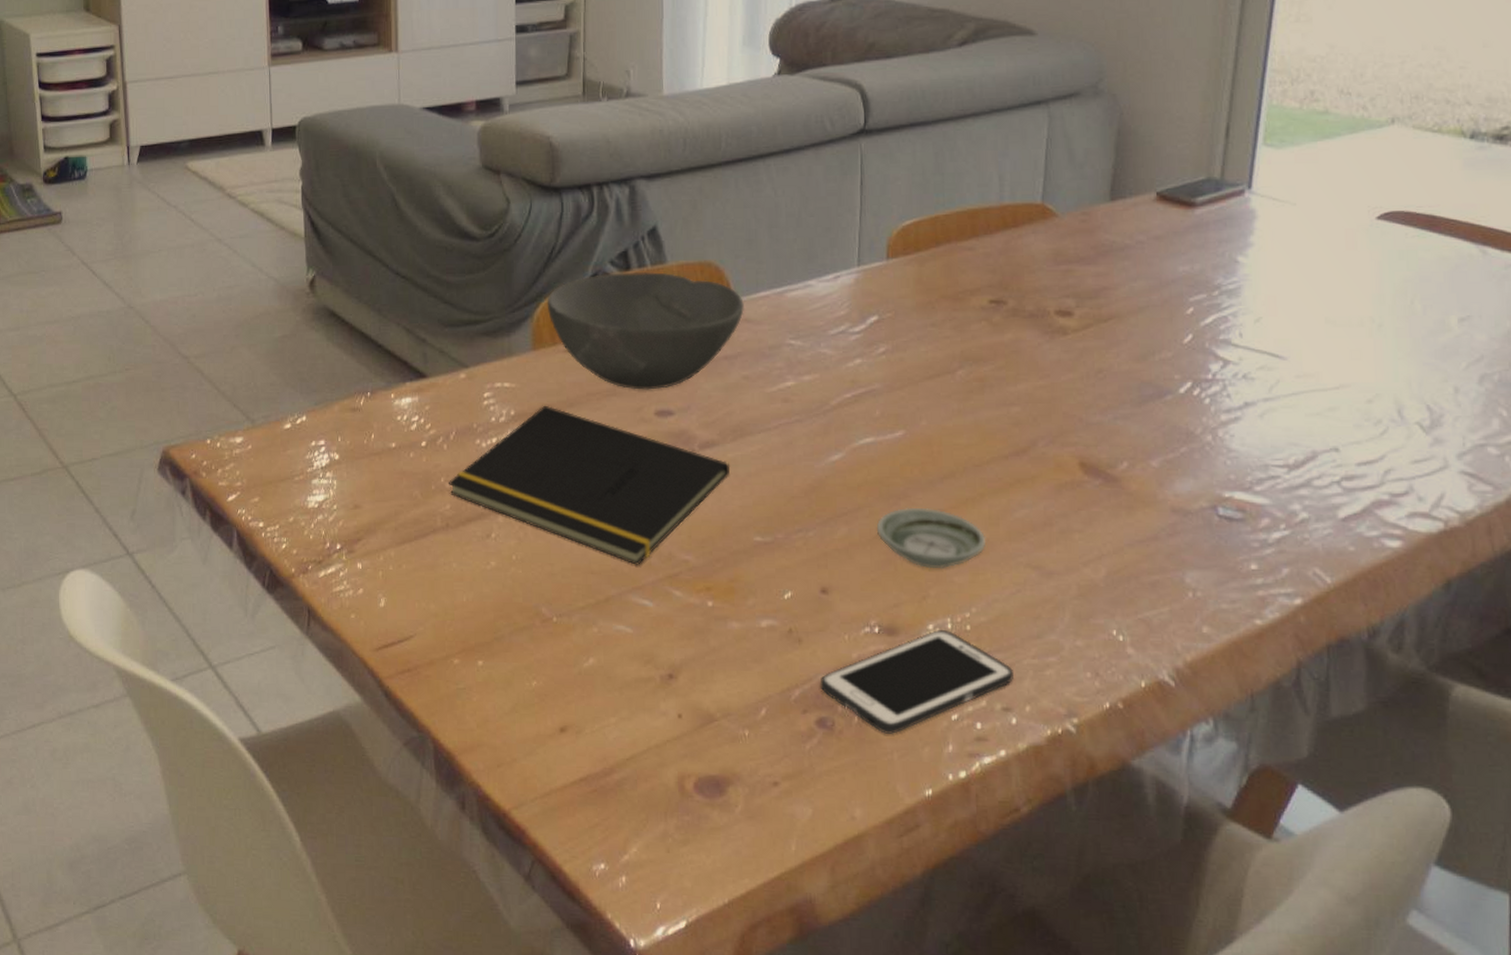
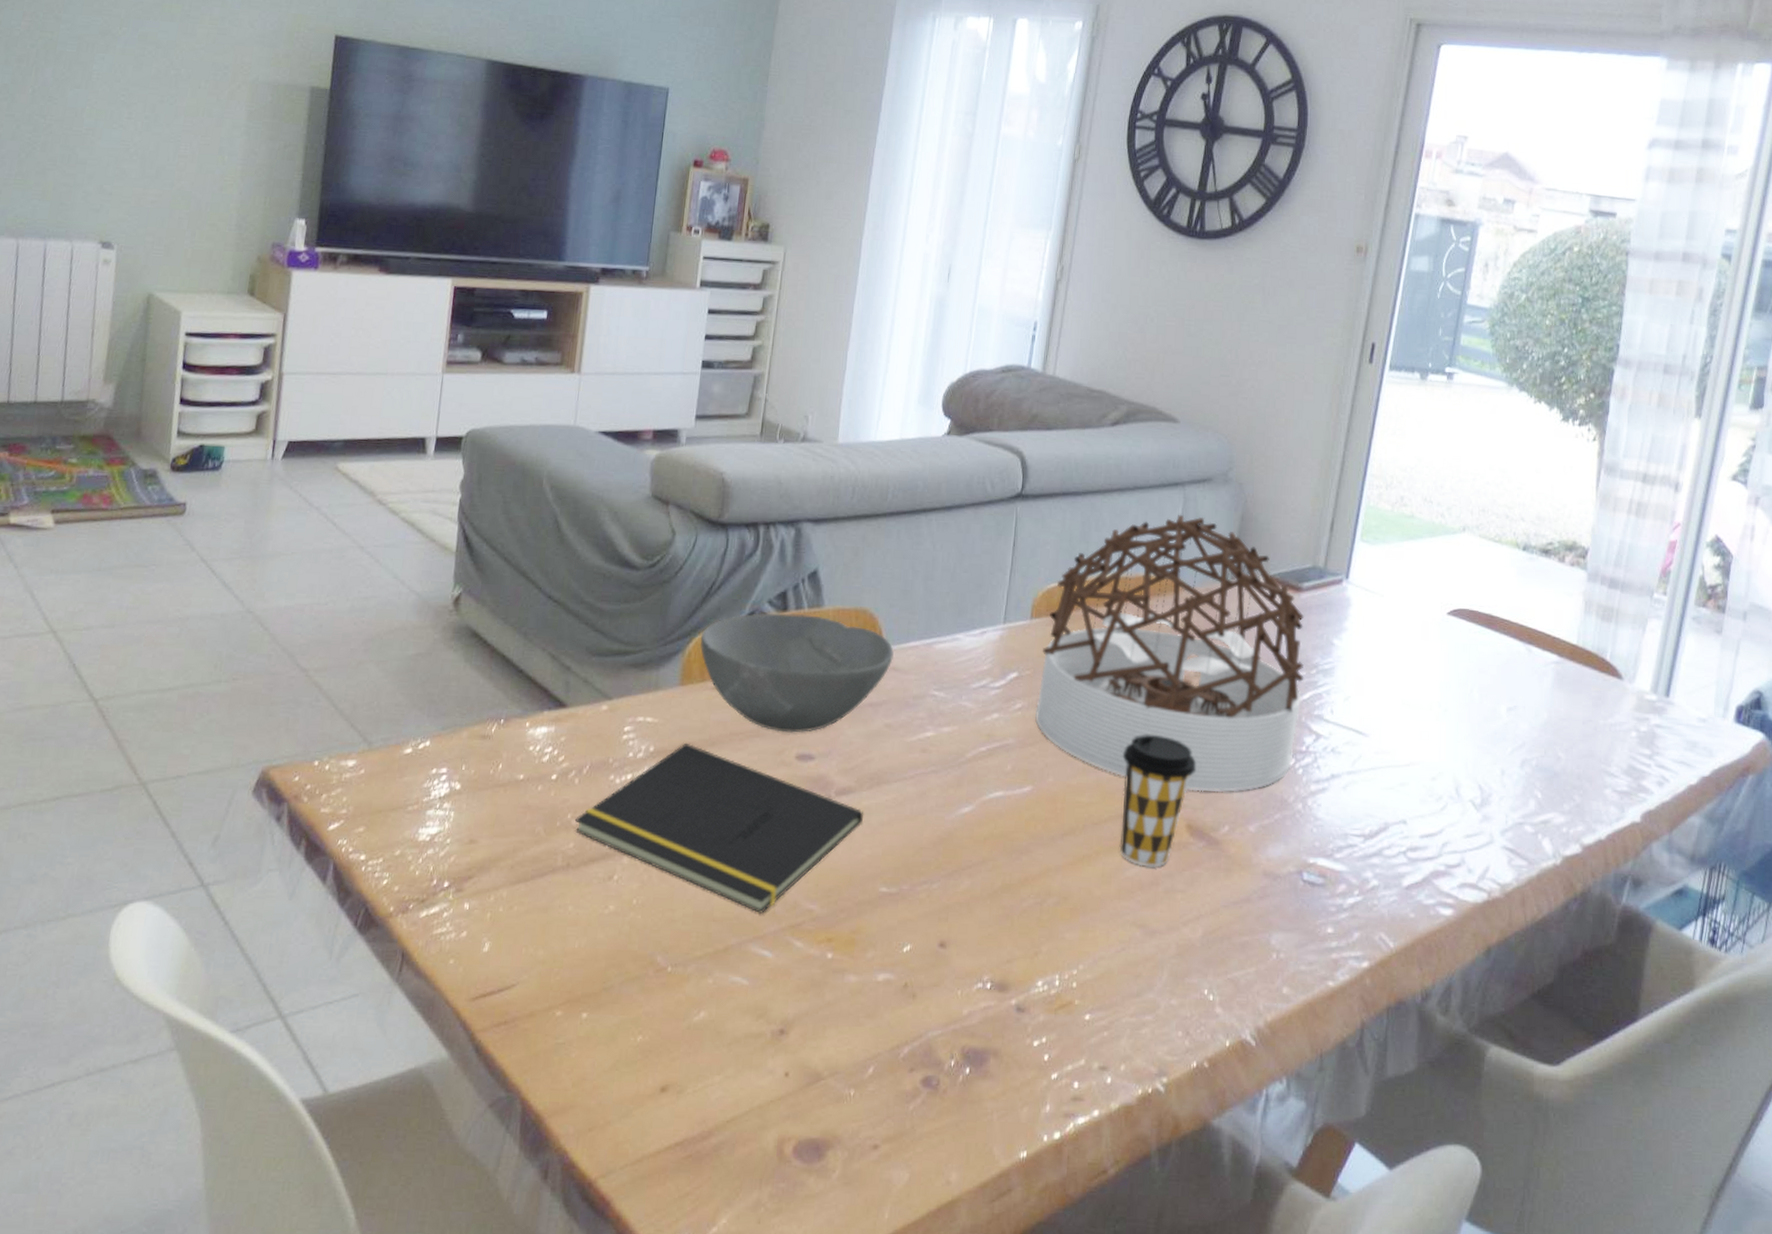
cell phone: present [820,629,1013,734] -> none [929,986,1112,1094]
saucer: present [876,507,987,569] -> none [997,862,1098,926]
architectural model: none [901,134,1205,428] -> present [1035,514,1305,792]
coffee cup: none [1001,372,1085,508] -> present [1119,735,1196,867]

